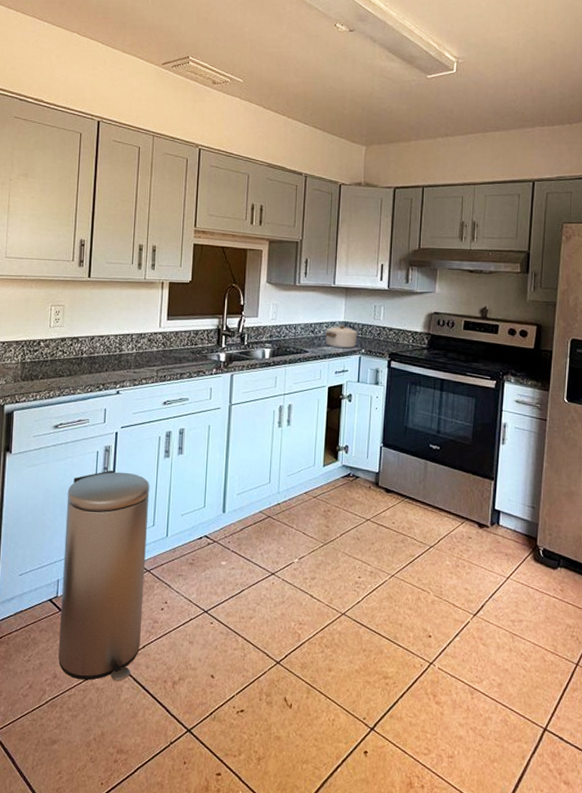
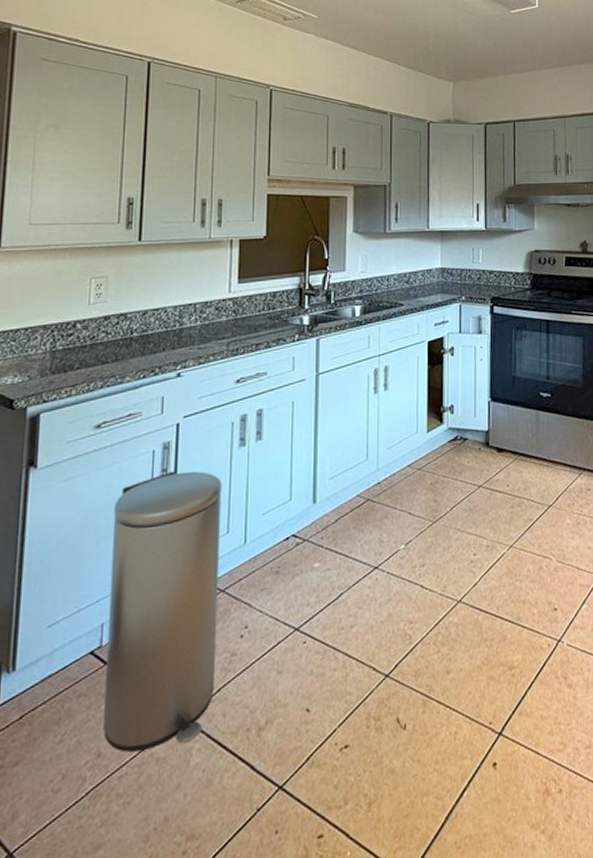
cooking pot: present [325,325,358,349] -> none [421,272,456,298]

